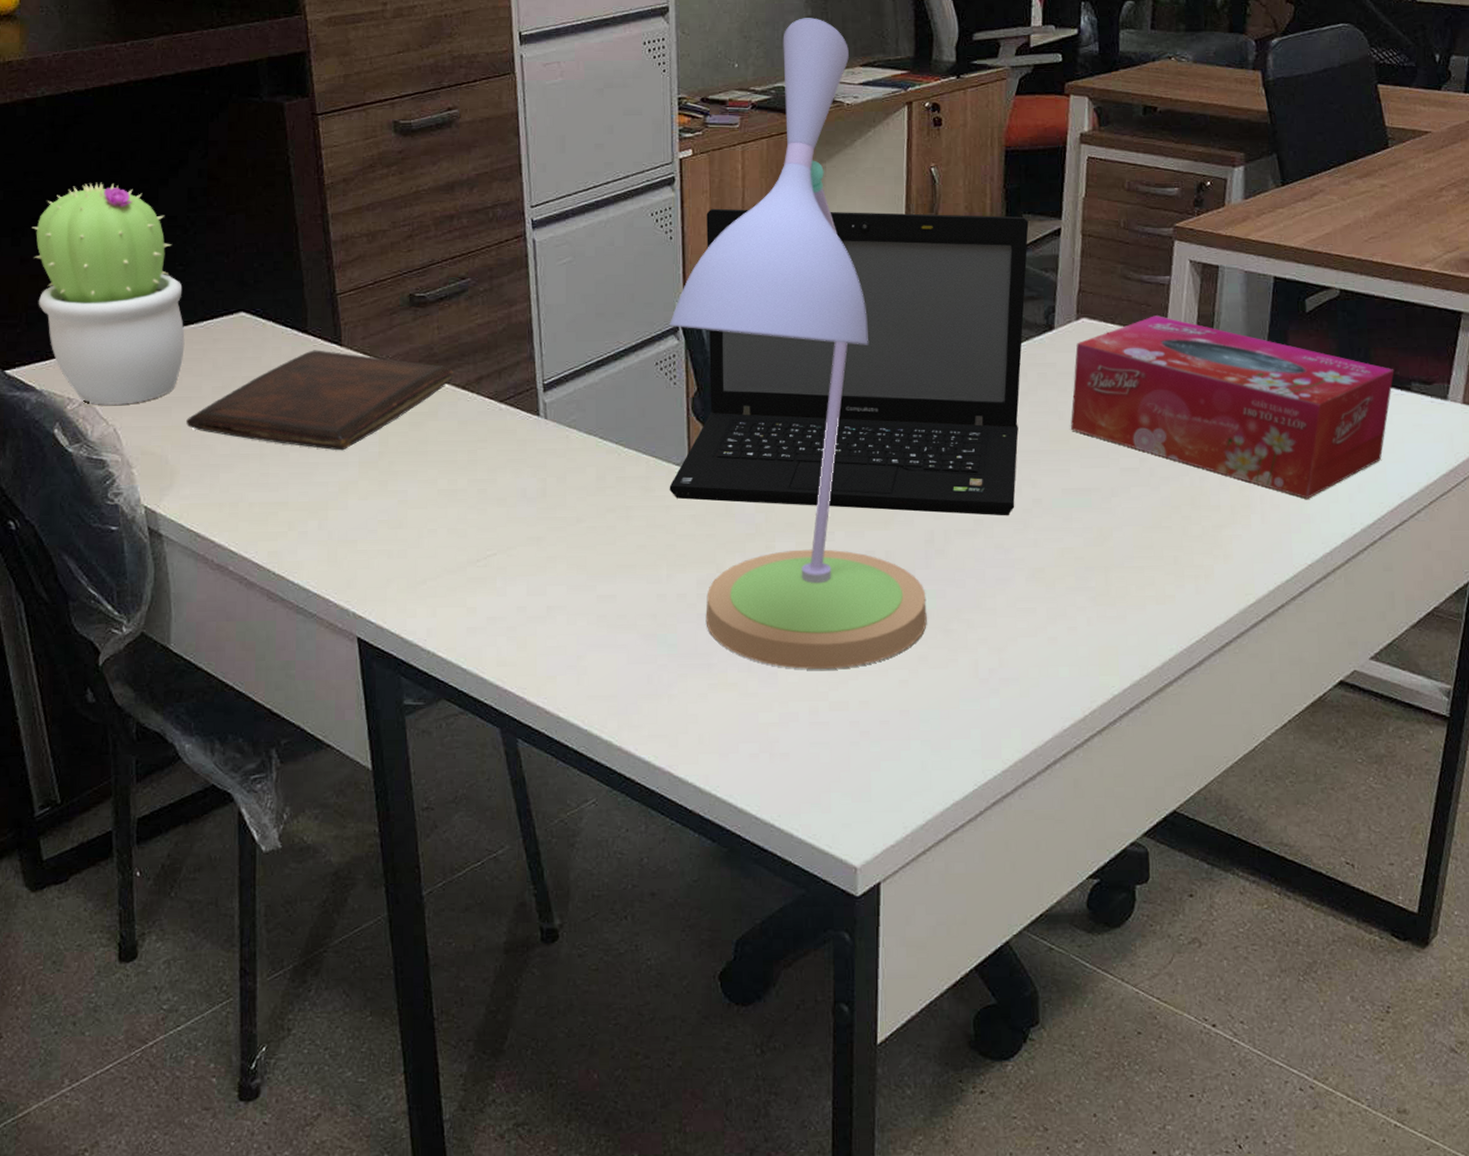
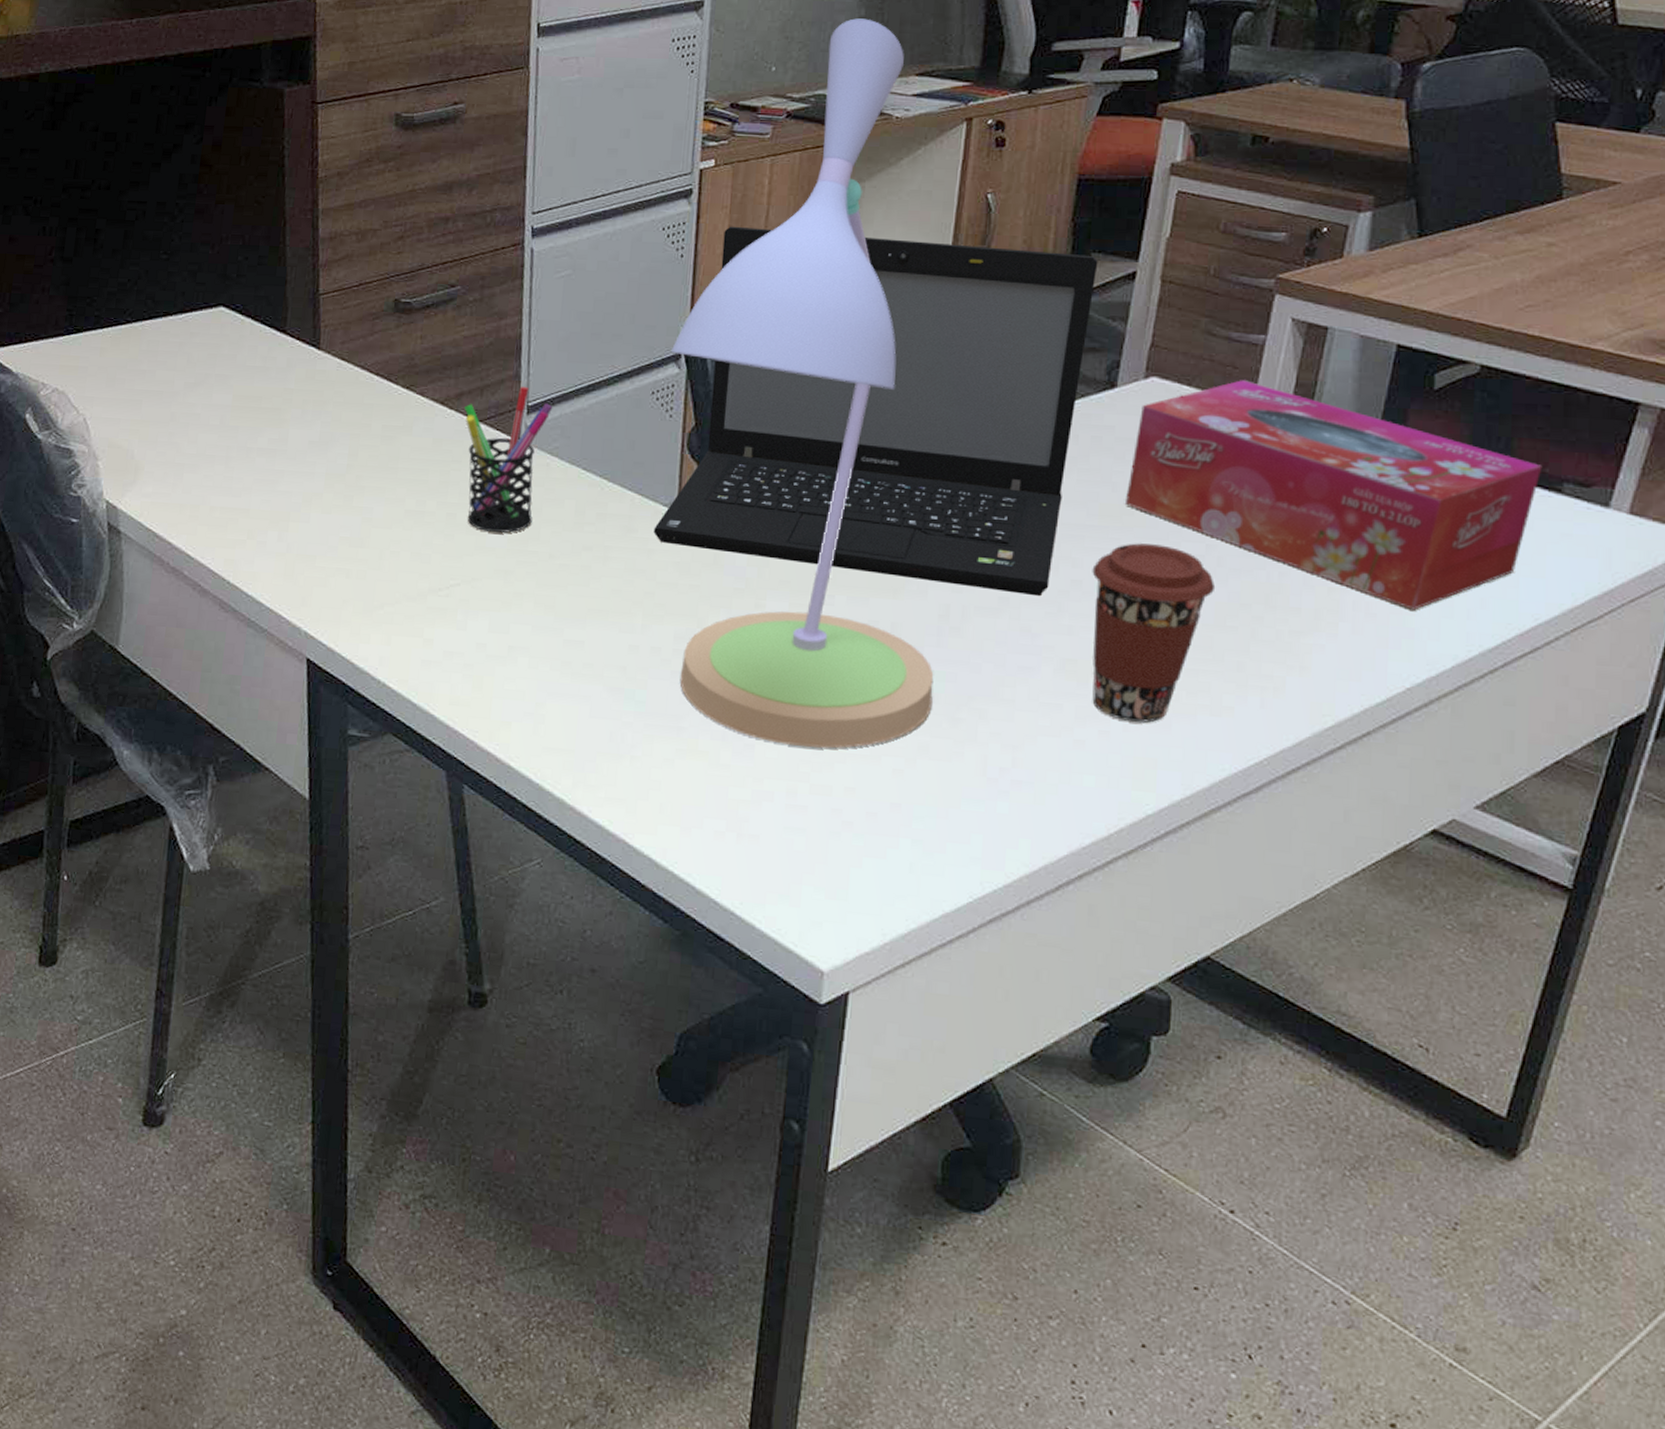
flowerpot: present [32,182,185,405] -> none [22,163,165,394]
book: present [186,350,454,451] -> none [155,351,434,460]
pen holder: none [485,366,567,504] -> present [464,386,553,533]
coffee cup: none [1049,462,1150,616] -> present [1092,543,1215,723]

